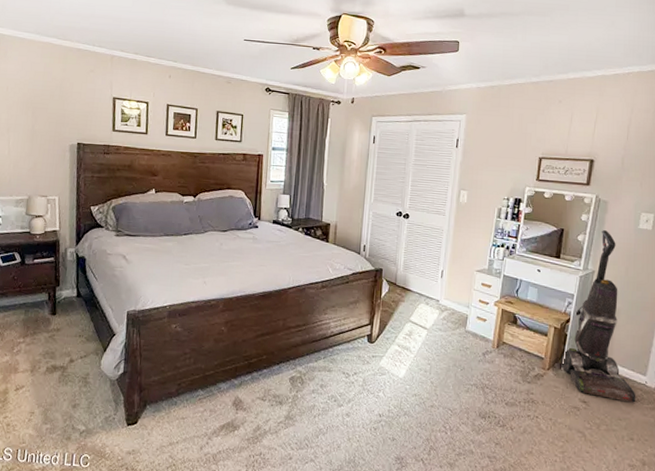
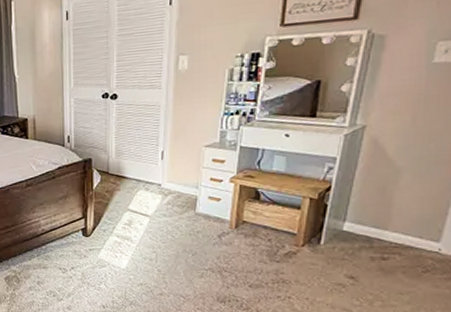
vacuum cleaner: present [560,230,636,403] -> none [318,73,425,274]

